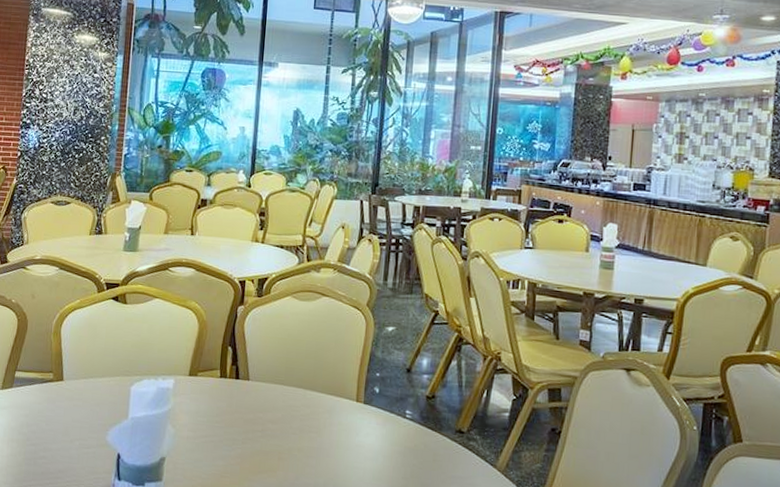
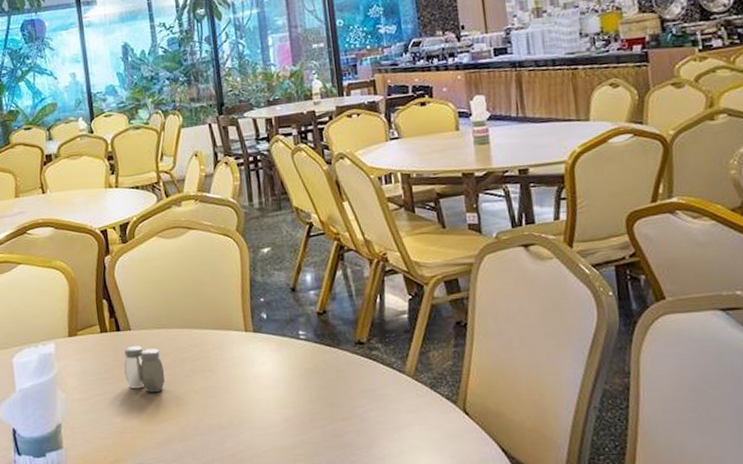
salt and pepper shaker: none [235,395,274,443] -> present [123,346,165,392]

